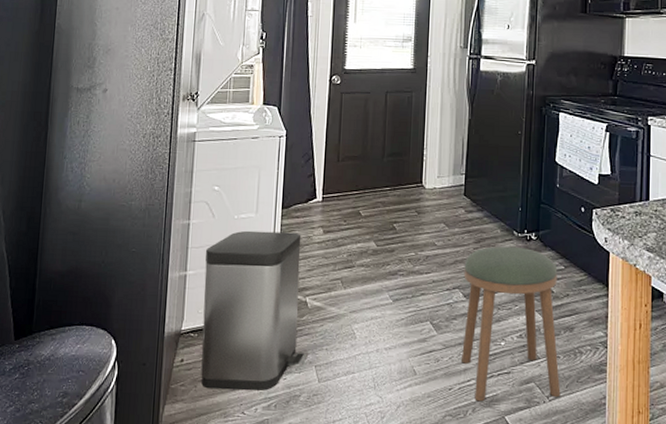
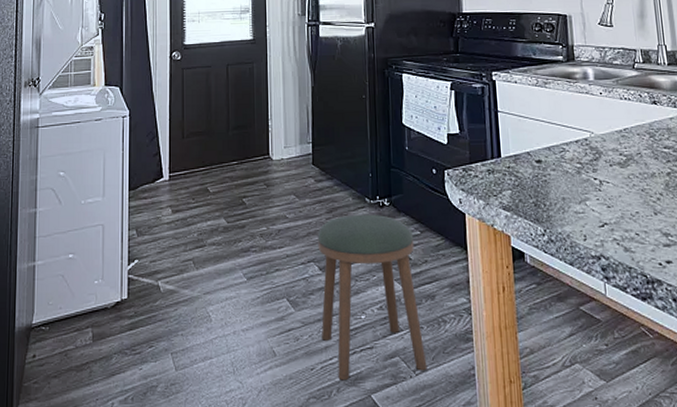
pedal bin: present [201,230,309,391] -> none [53,214,164,385]

